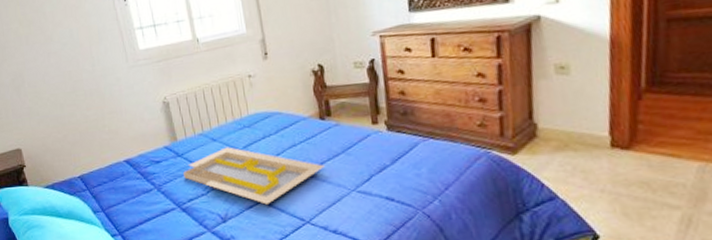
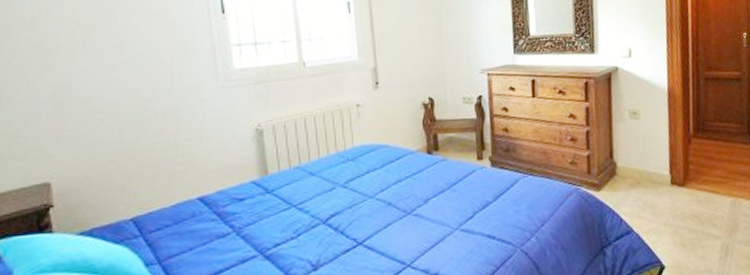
serving tray: present [184,147,324,205] -> none [272,182,429,247]

